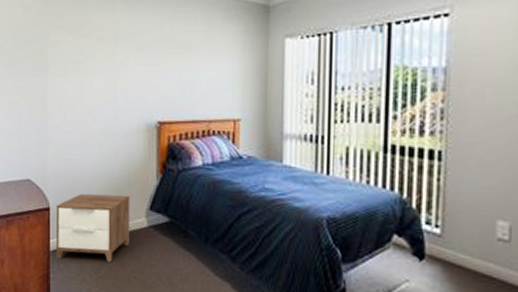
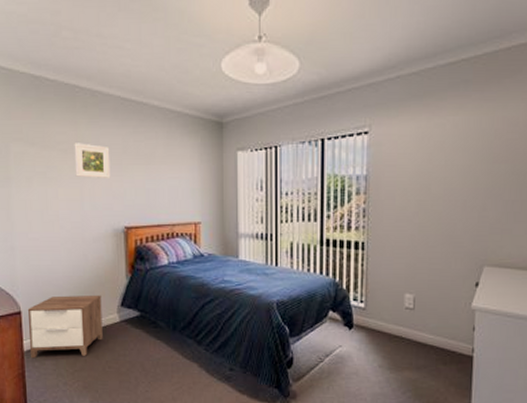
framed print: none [110,30,146,68] -> present [74,143,111,178]

